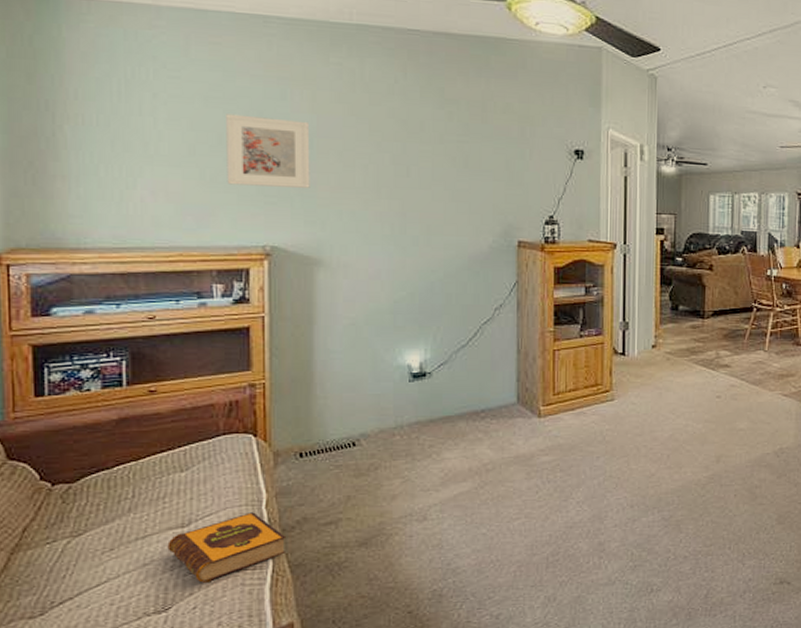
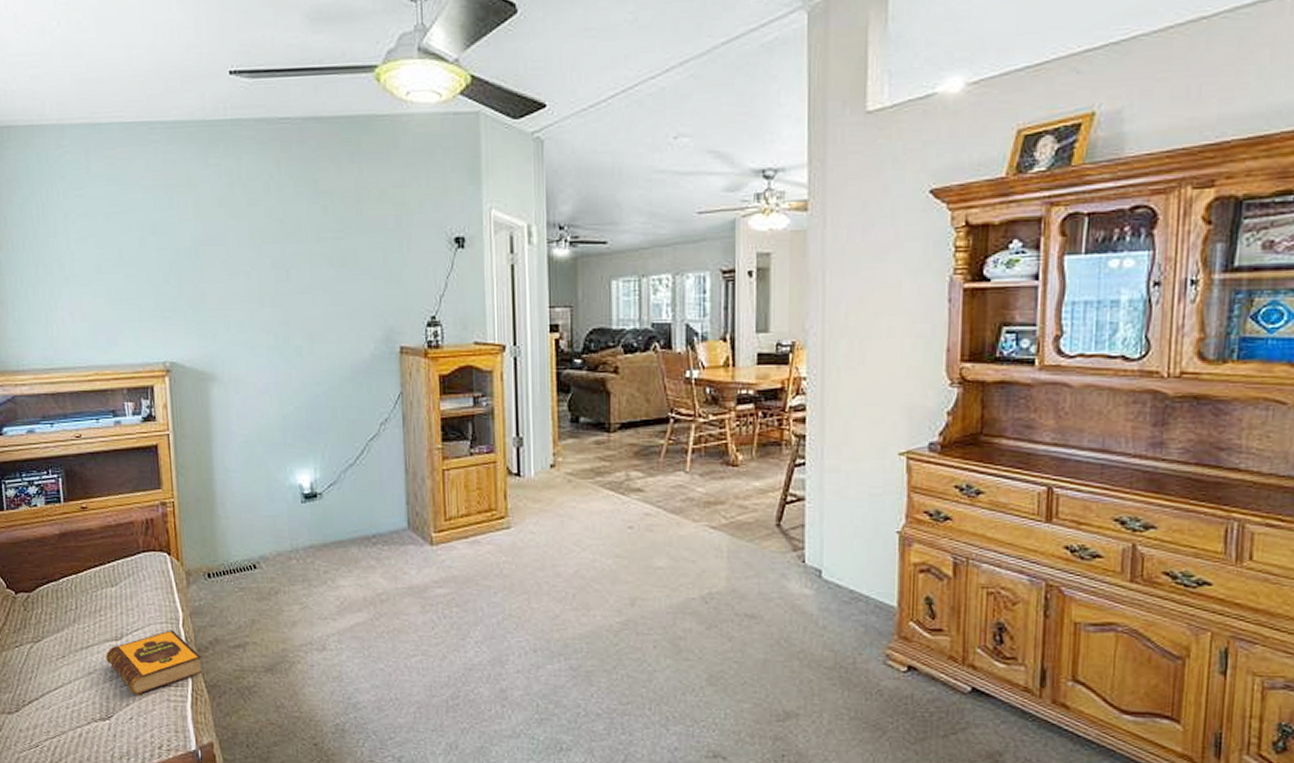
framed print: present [226,114,310,188] -> none [124,228,200,301]

